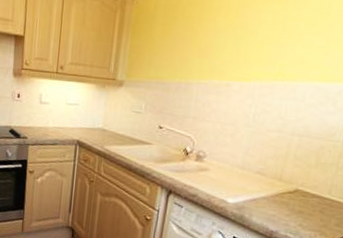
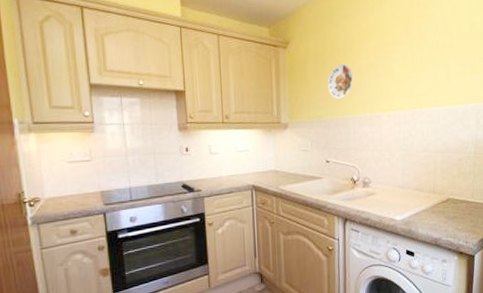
decorative plate: none [175,20,207,60] -> present [328,63,354,99]

